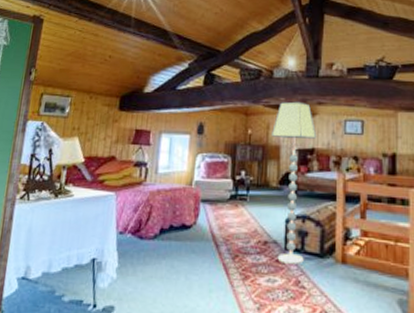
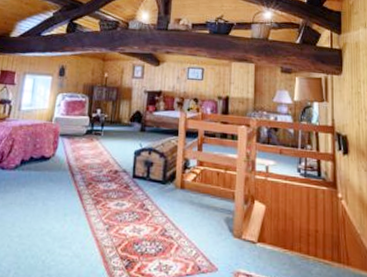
floor lamp: present [272,101,317,264] -> none [125,50,164,190]

